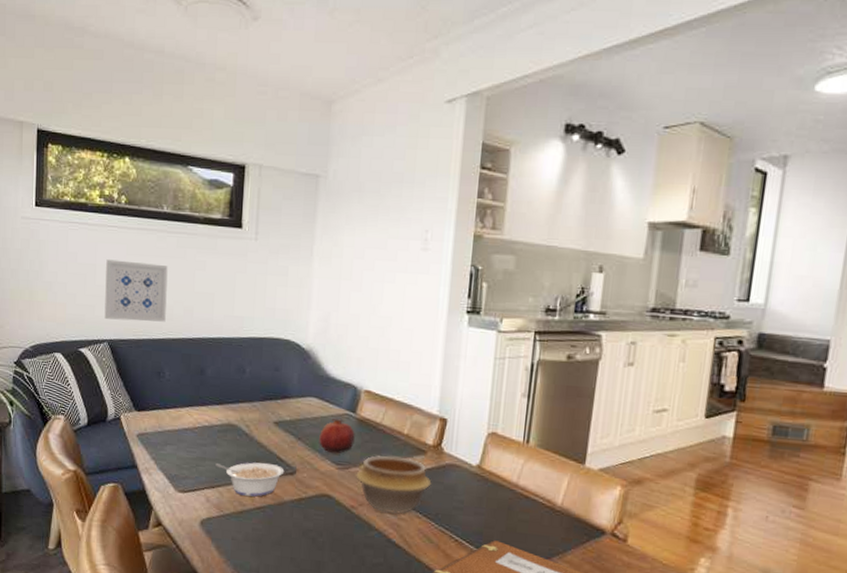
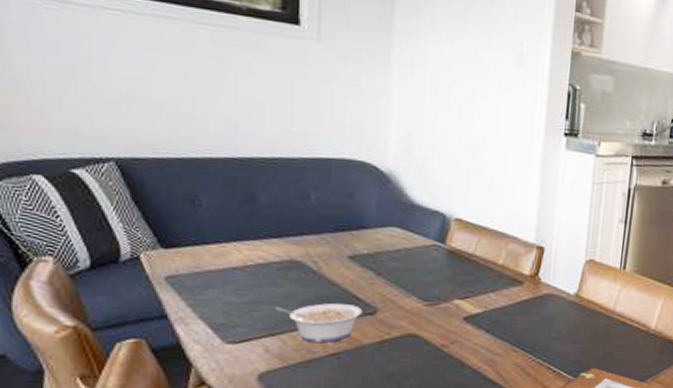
wall art: present [104,259,168,322] -> none [106,53,199,137]
fruit: present [319,419,355,454] -> none [403,250,445,289]
bowl: present [356,455,432,514] -> none [446,288,529,350]

